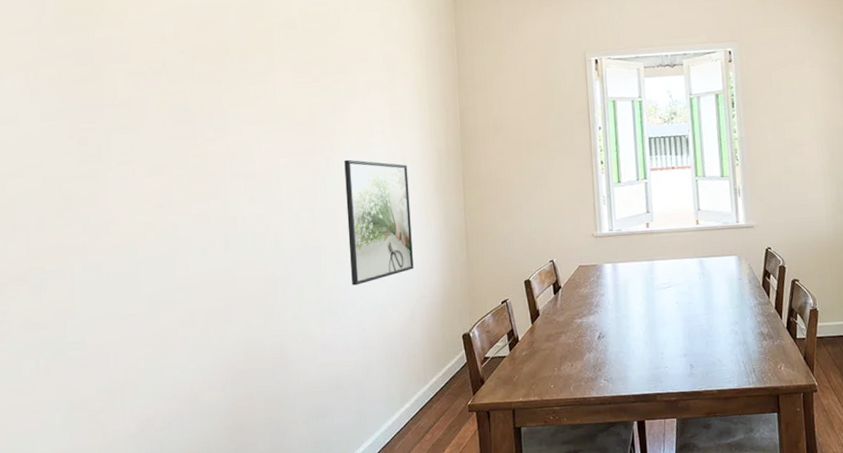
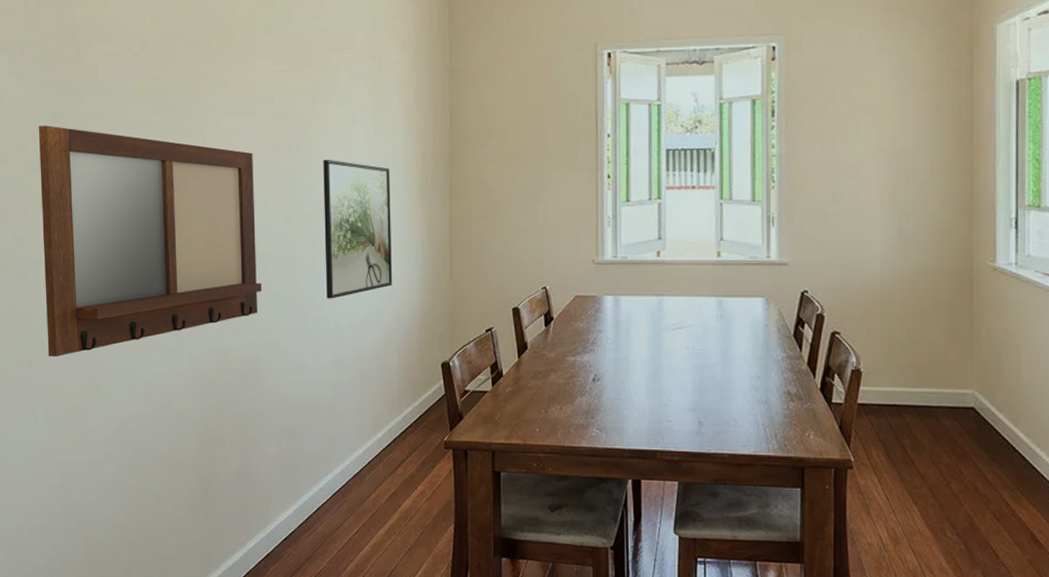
writing board: none [54,140,288,364] -> present [38,125,262,357]

